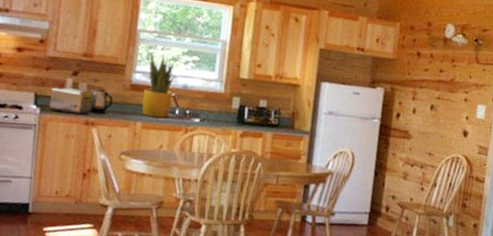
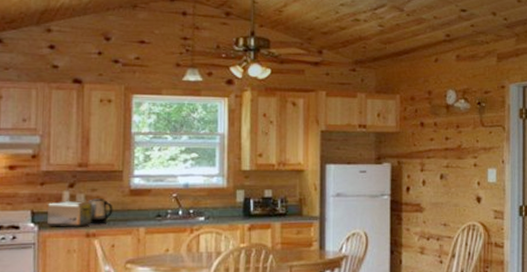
planter: present [142,55,177,118] -> none [143,156,176,221]

